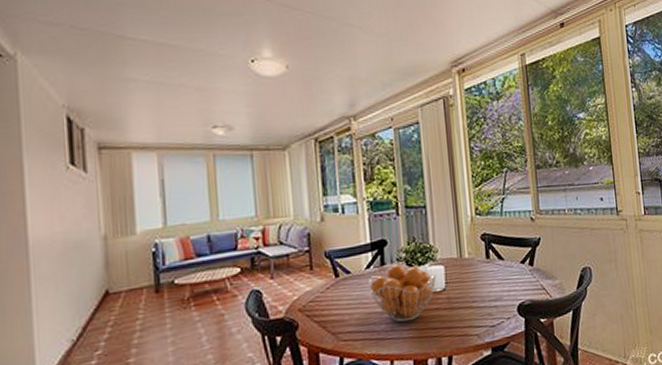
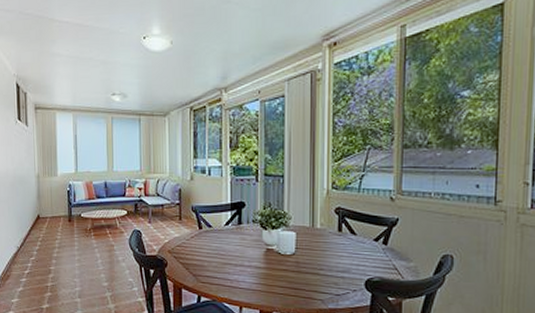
fruit basket: present [369,264,437,323] -> none [227,225,288,276]

